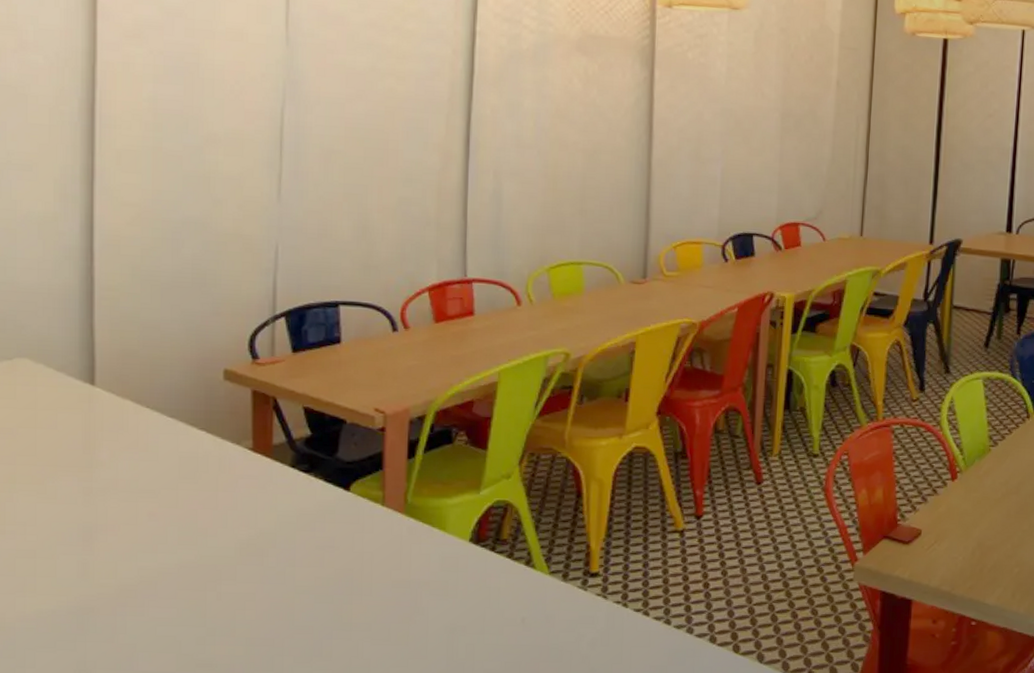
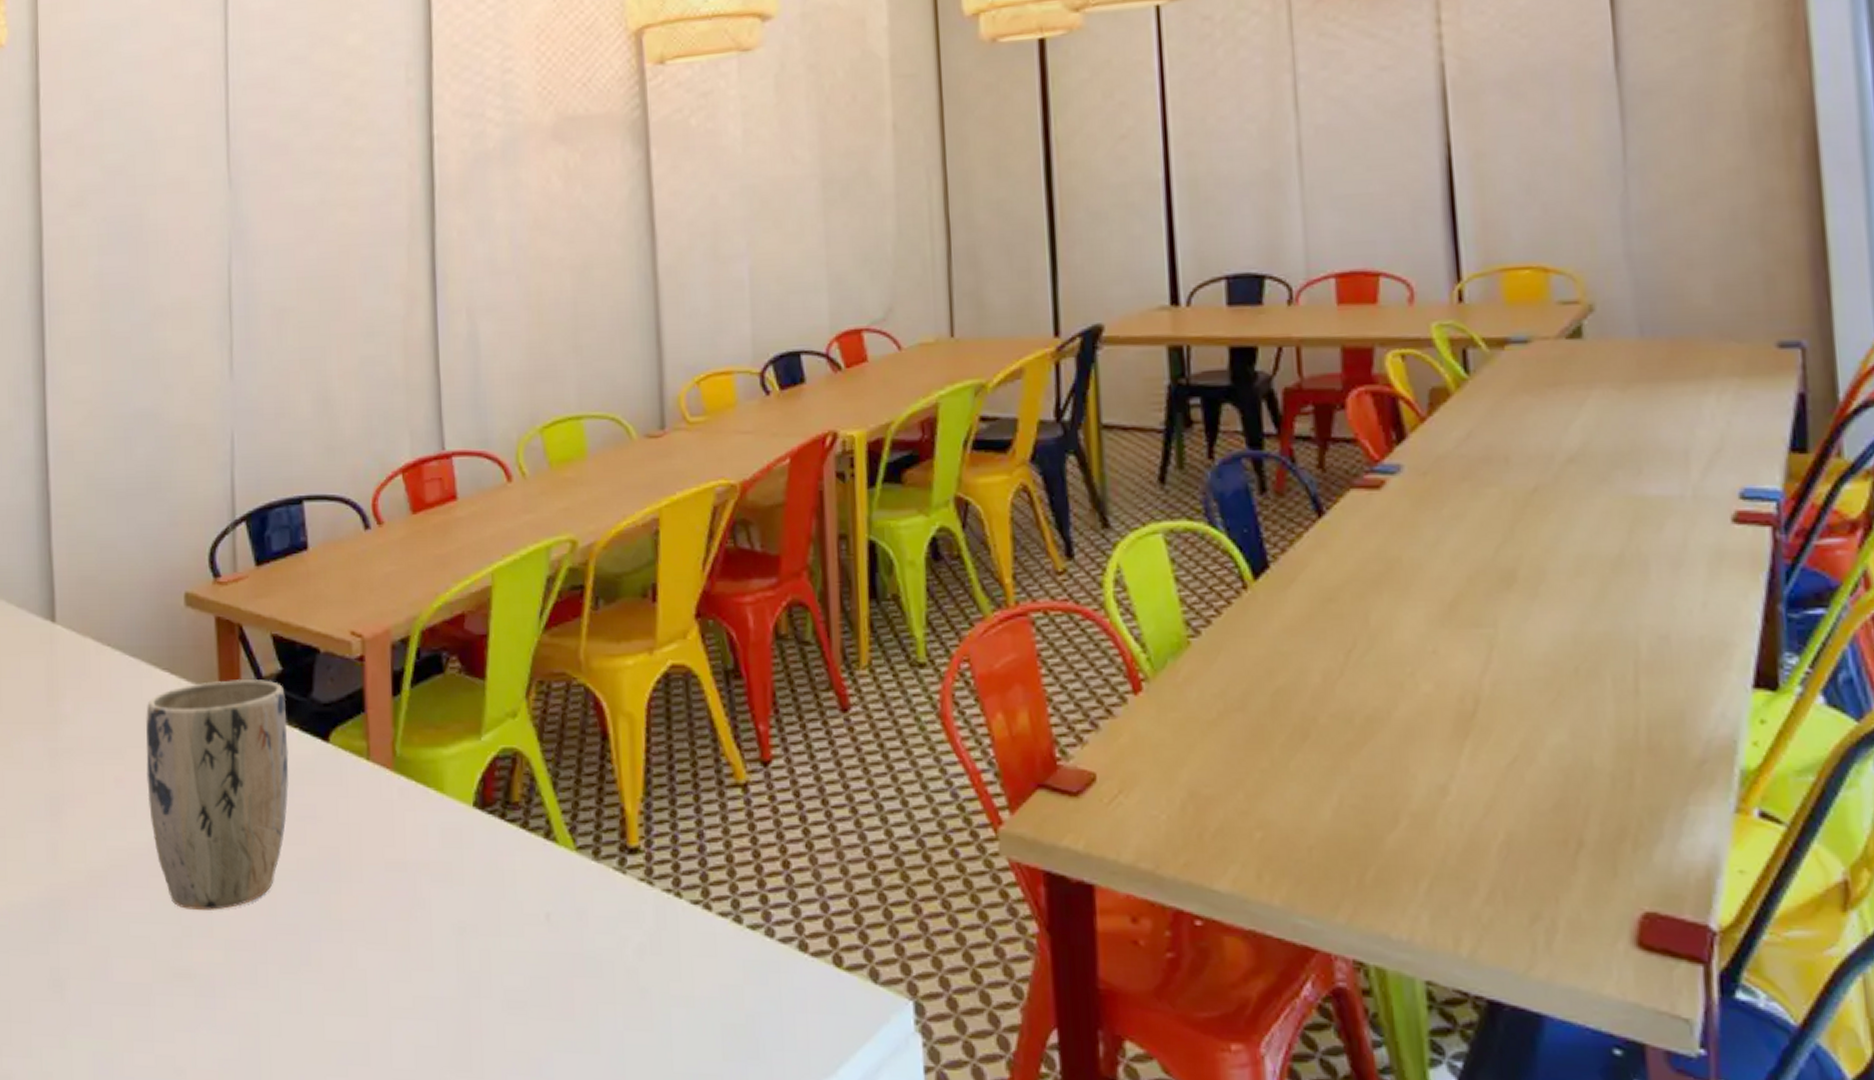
plant pot: none [179,440,313,616] -> present [146,680,289,910]

